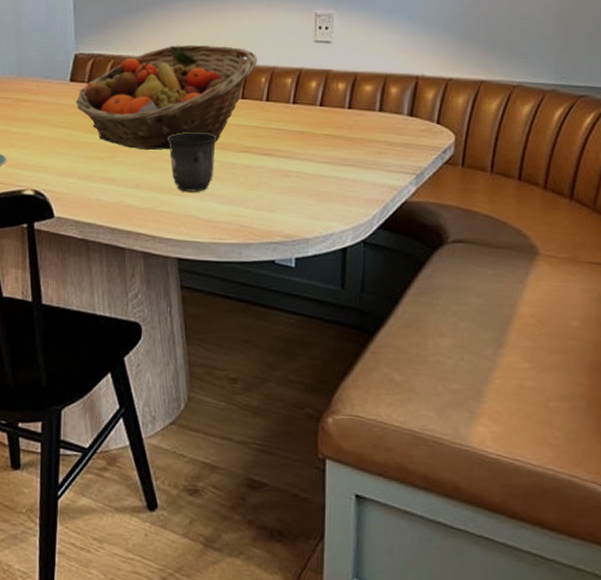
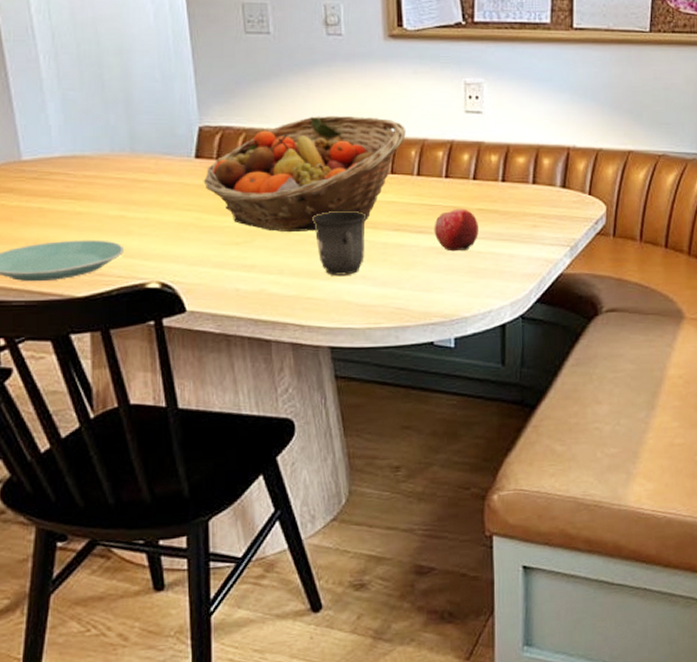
apple: none [280,133,323,174] -> present [434,209,478,252]

